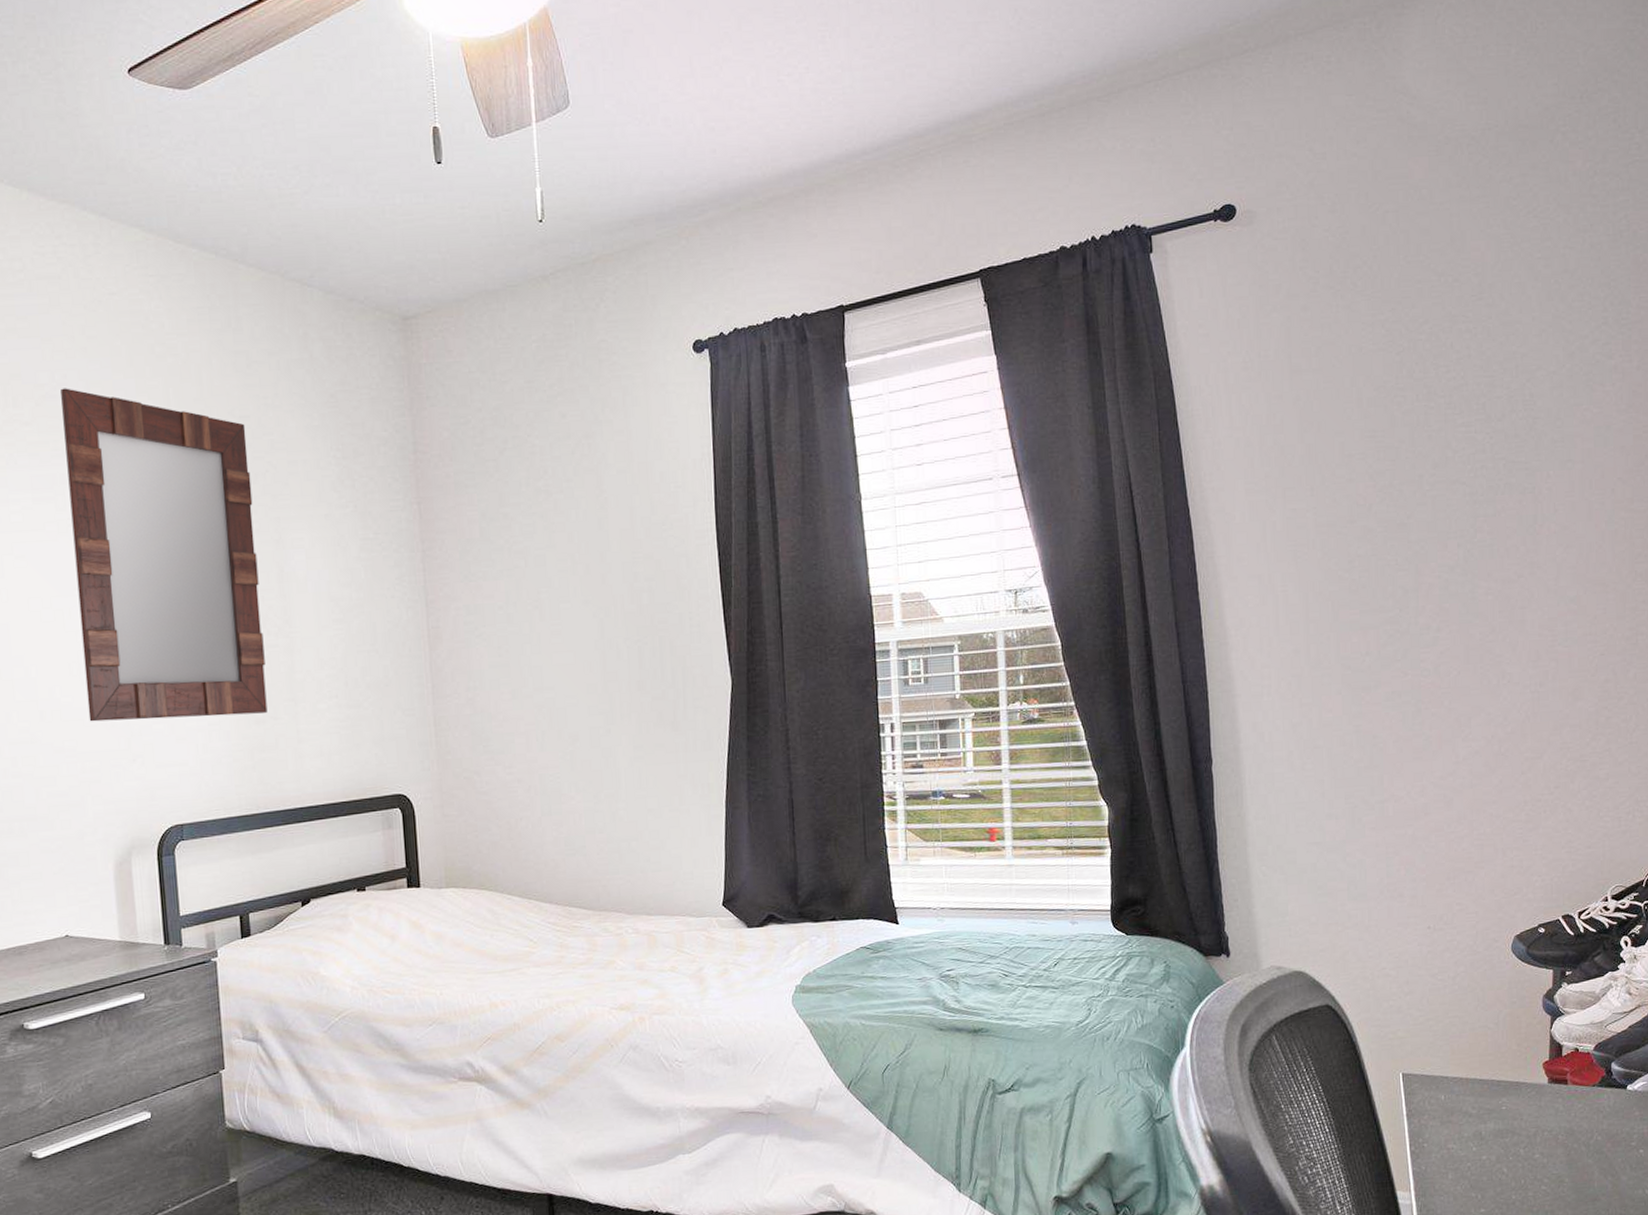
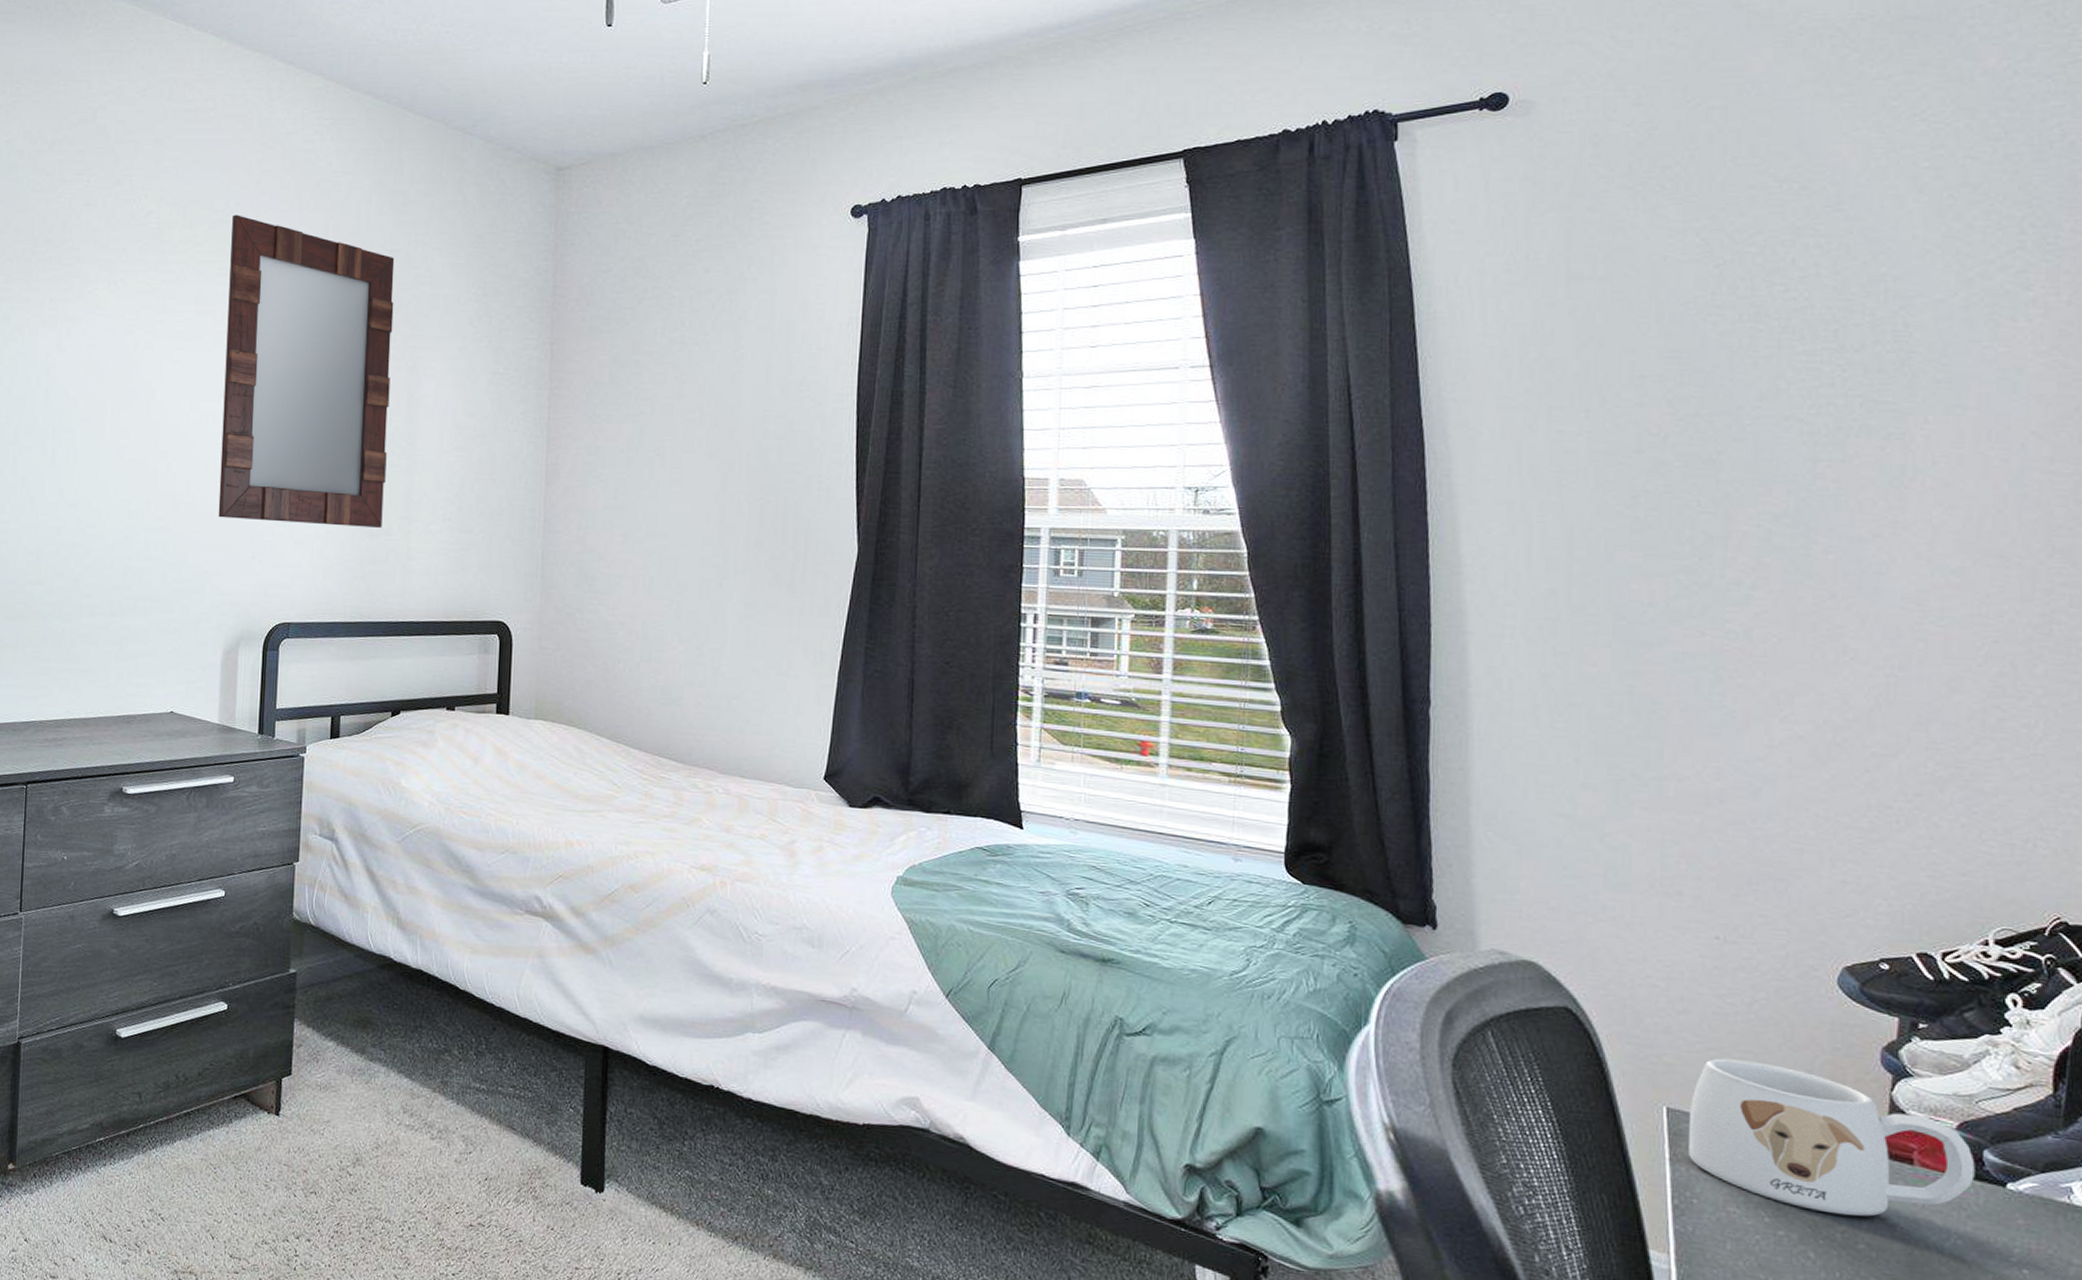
mug: none [1417,1023,1607,1135] -> present [1687,1058,1975,1217]

